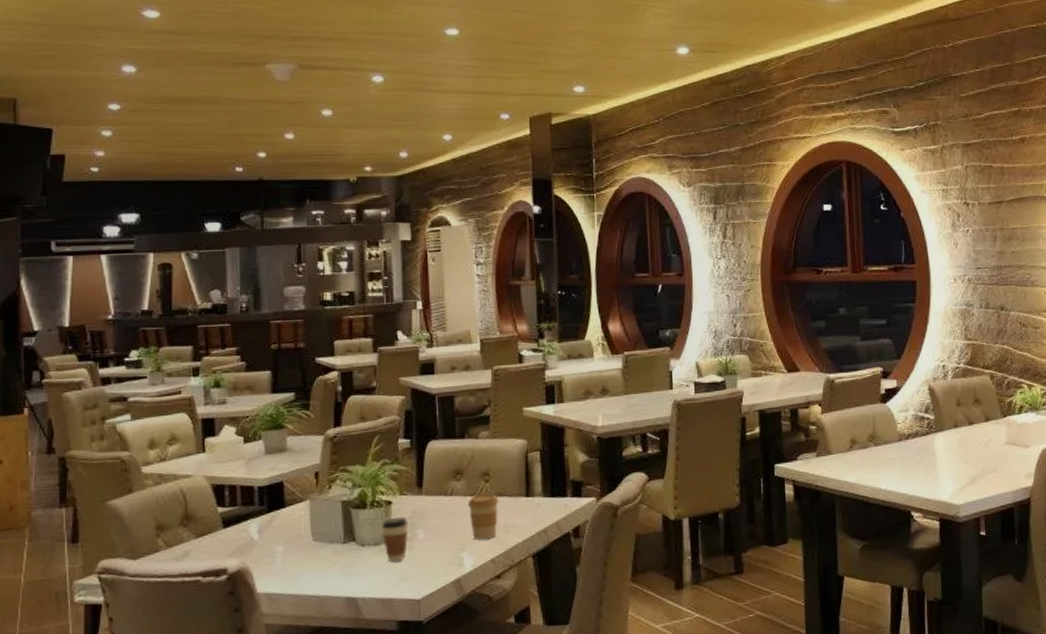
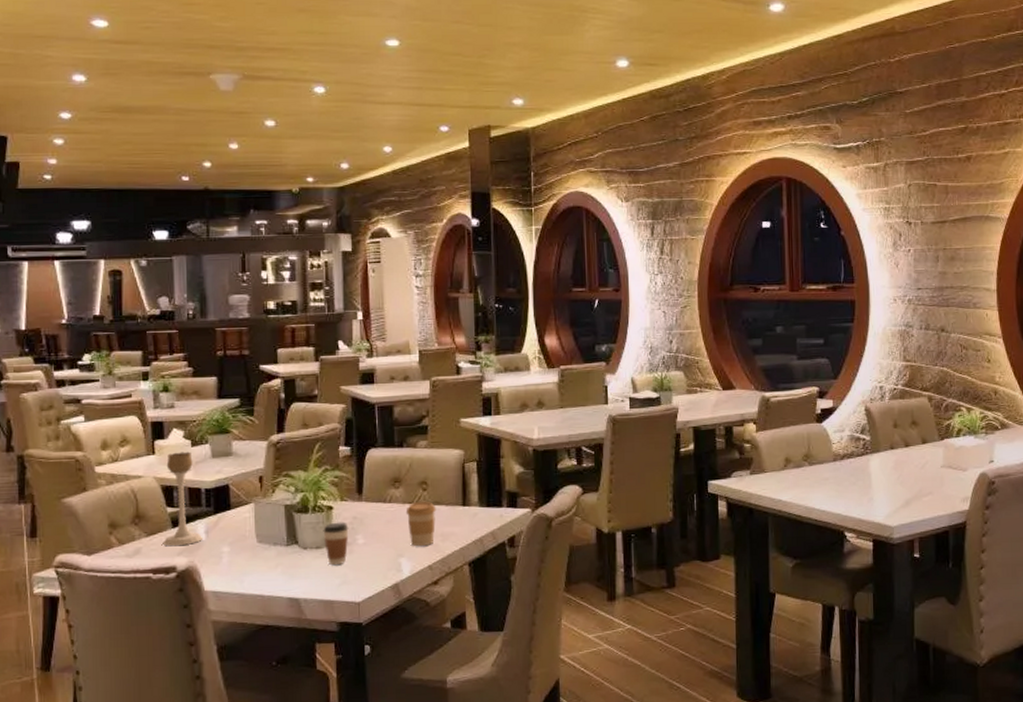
candle holder: none [213,448,256,548] -> present [162,451,204,547]

